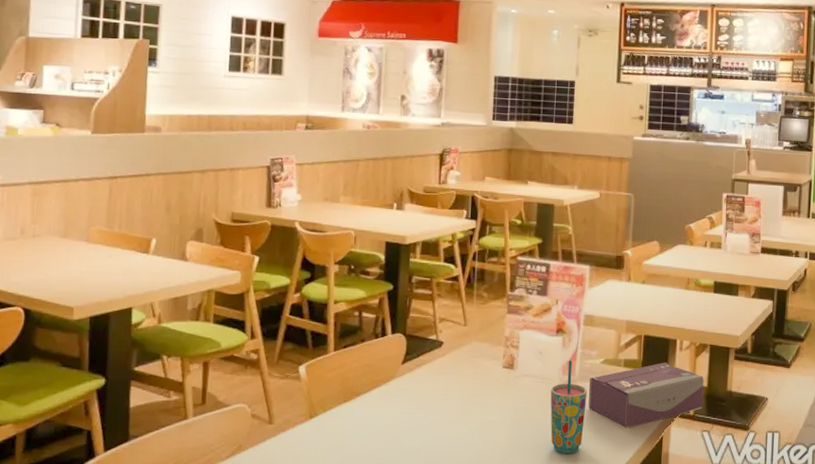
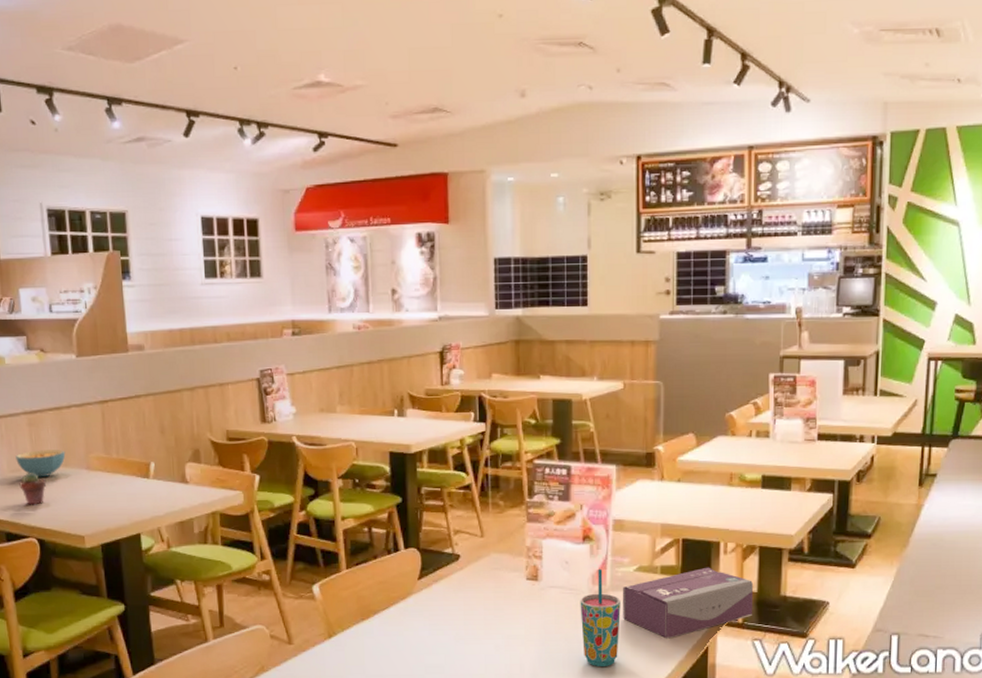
cereal bowl: none [13,220,67,247] -> present [16,450,66,478]
potted succulent: none [13,241,42,274] -> present [19,472,47,505]

